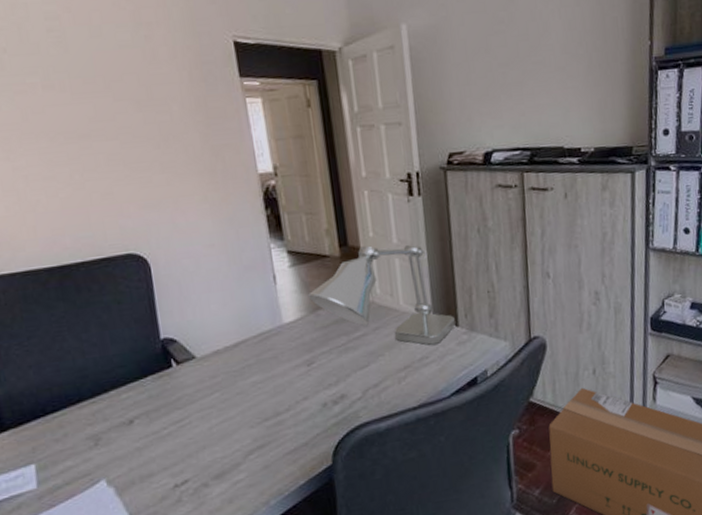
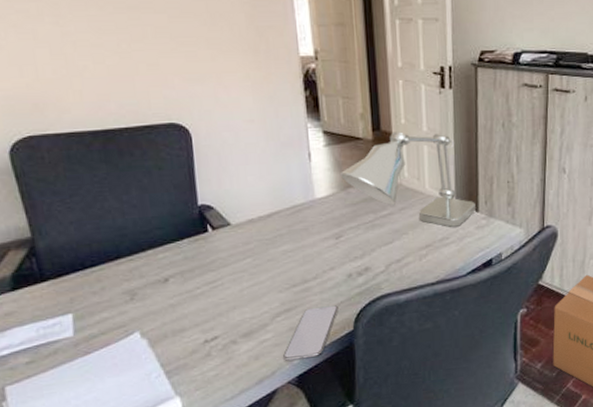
phone: none [258,438,315,503] -> present [282,305,338,361]

